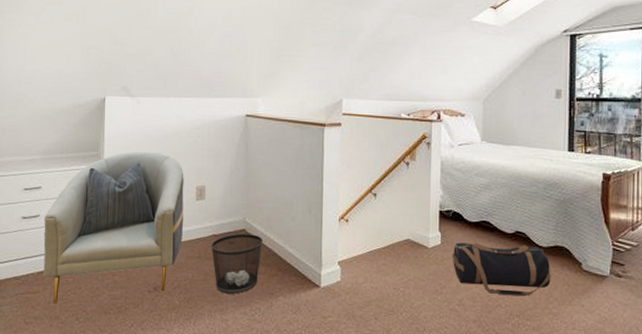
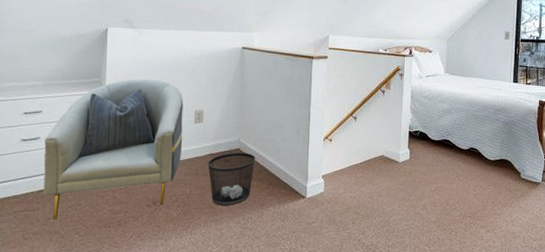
duffel bag: present [452,242,551,297] -> none [418,157,497,201]

